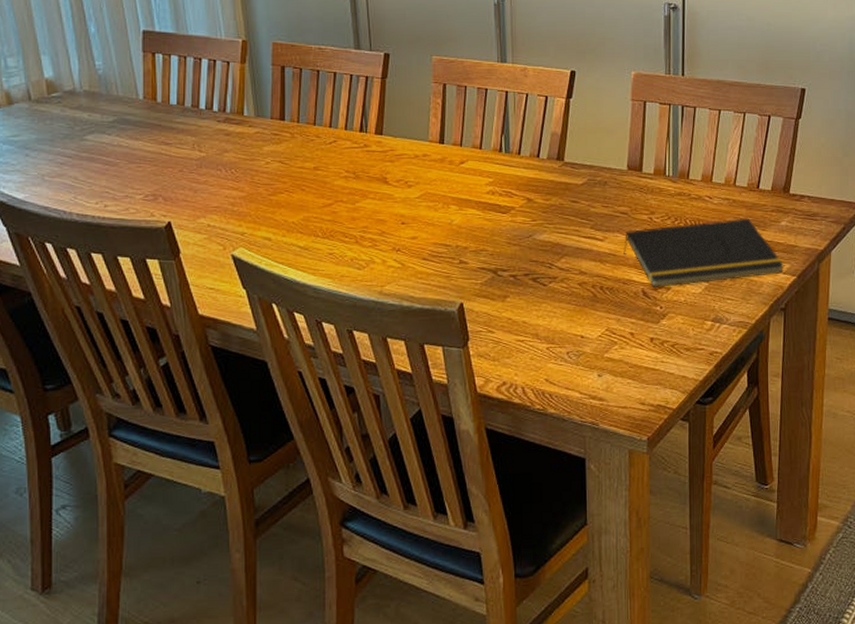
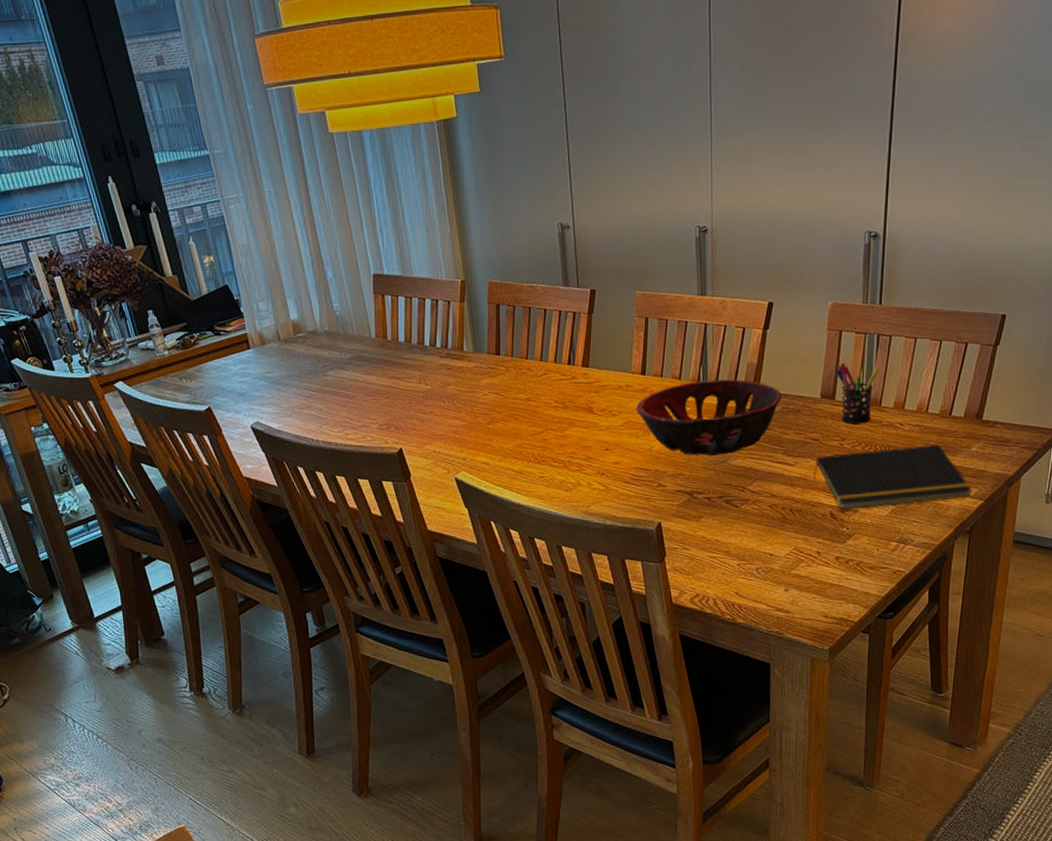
decorative bowl: none [434,150,589,231] -> present [636,379,783,456]
pen holder: none [641,134,685,197] -> present [835,362,879,424]

